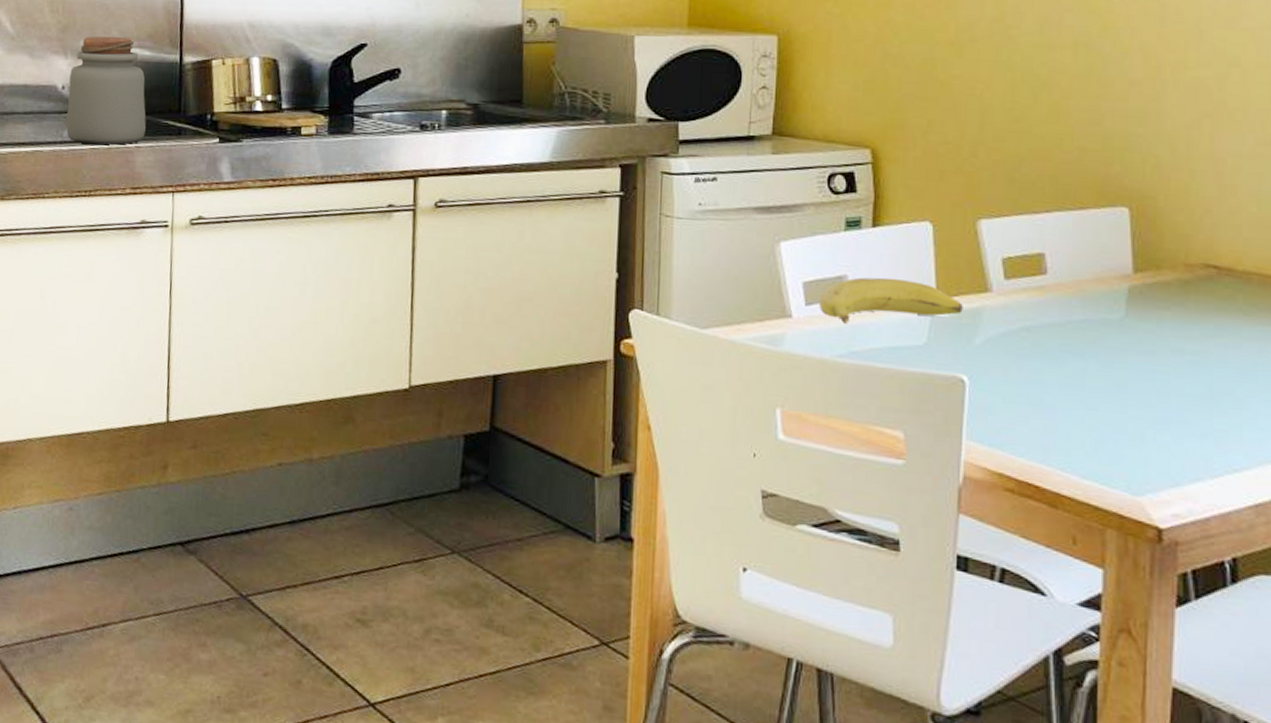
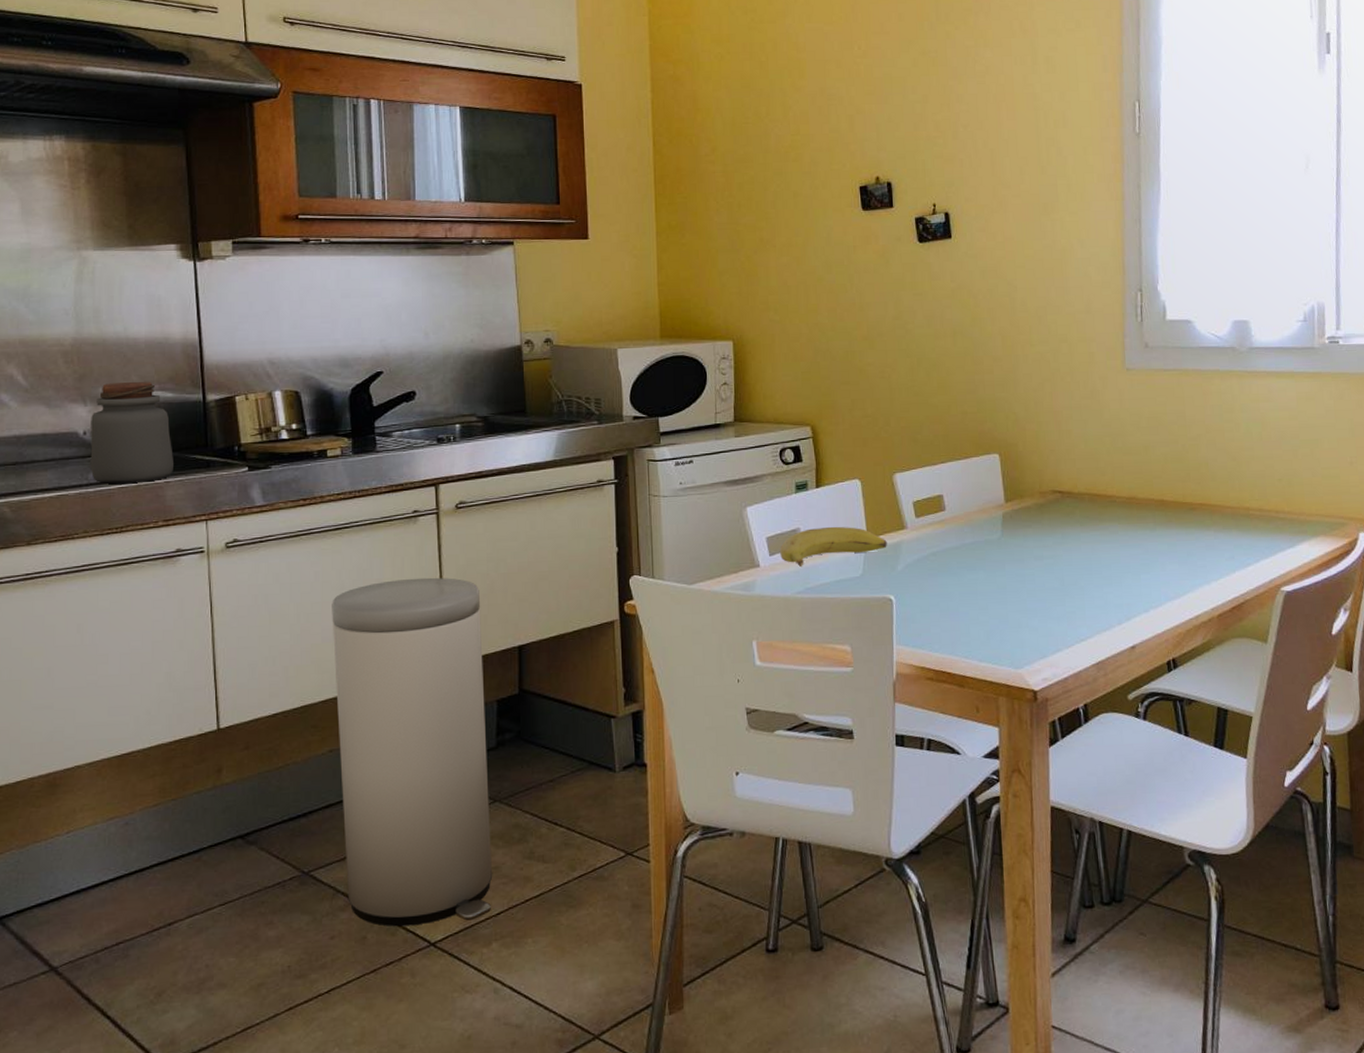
pedal bin: none [285,281,455,687] -> present [332,577,493,927]

